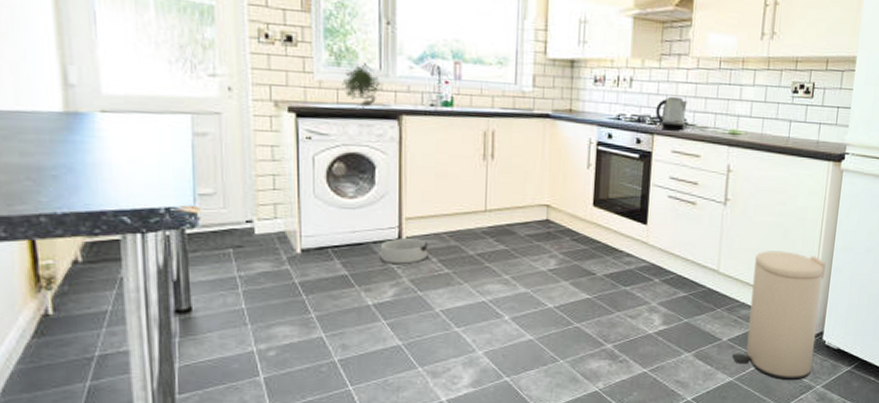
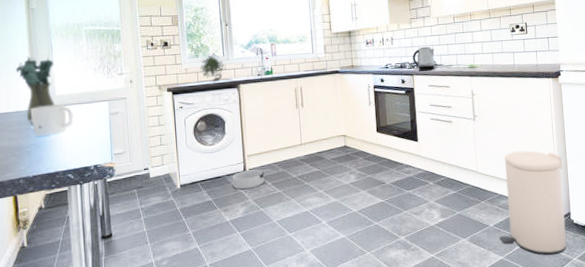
vase: none [30,25,102,139] -> present [16,56,56,127]
mug: none [57,108,132,156] -> present [30,104,73,137]

